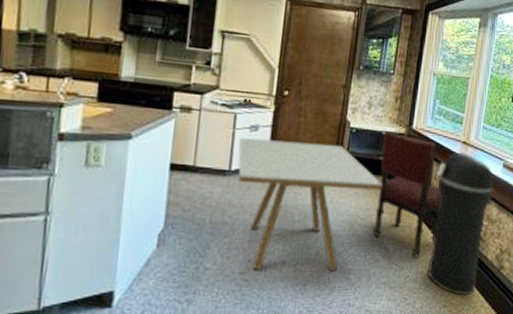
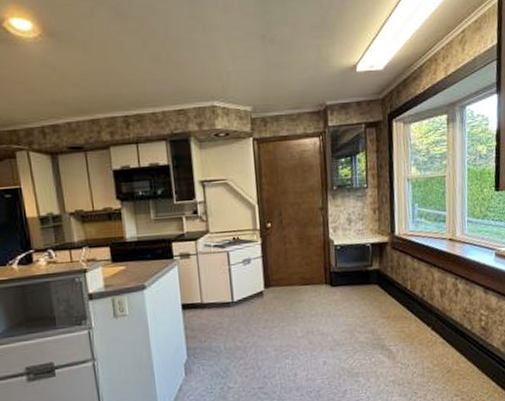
dining table: present [238,138,382,272] -> none [236,263,375,384]
dining chair: present [373,130,441,258] -> none [367,241,436,355]
trash can: present [428,152,494,296] -> none [426,249,489,384]

